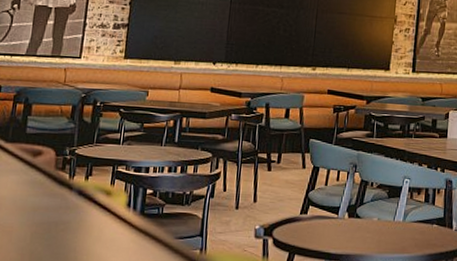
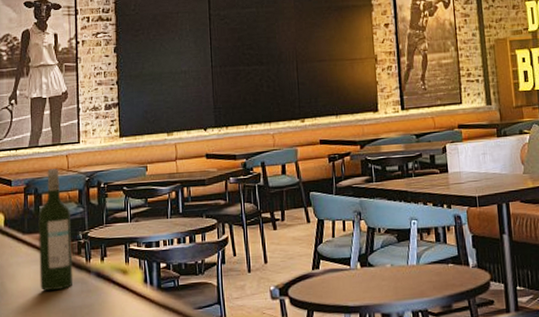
wine bottle: none [16,80,60,203] -> present [38,169,73,291]

